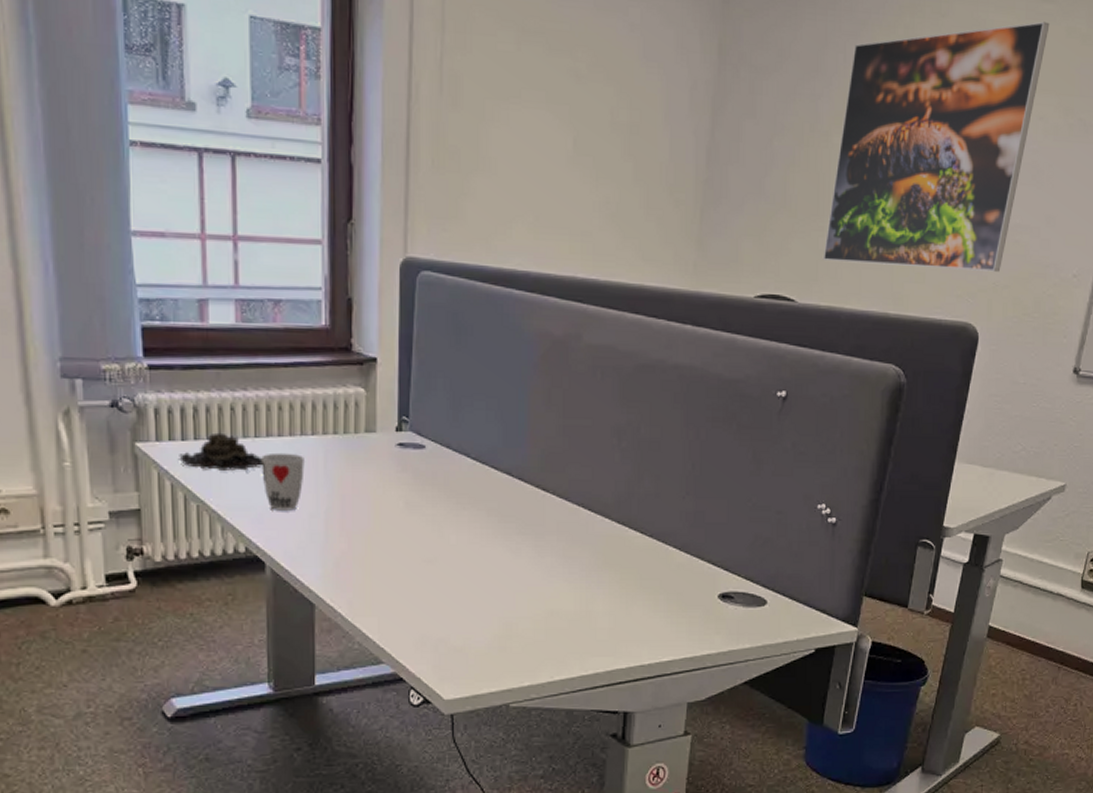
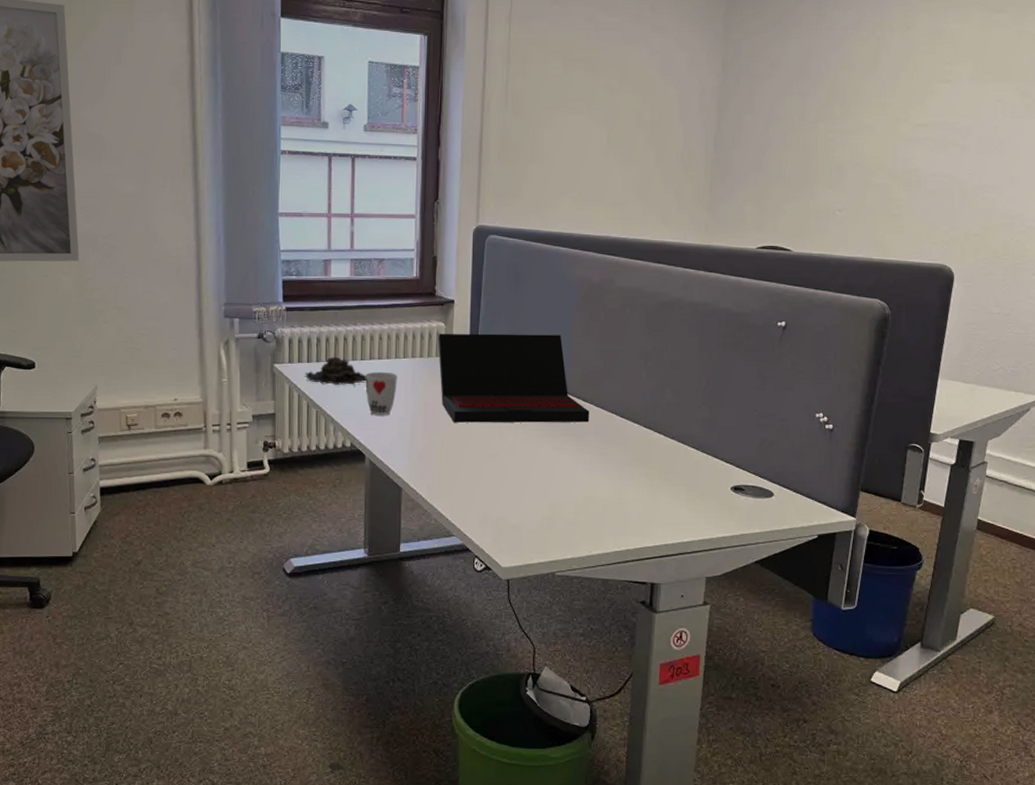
laptop: none [356,402,551,520] -> present [437,333,590,423]
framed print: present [822,21,1050,272] -> none [813,27,1003,223]

